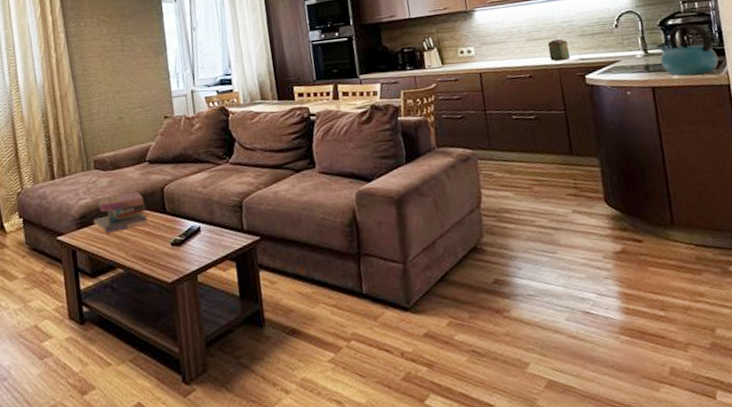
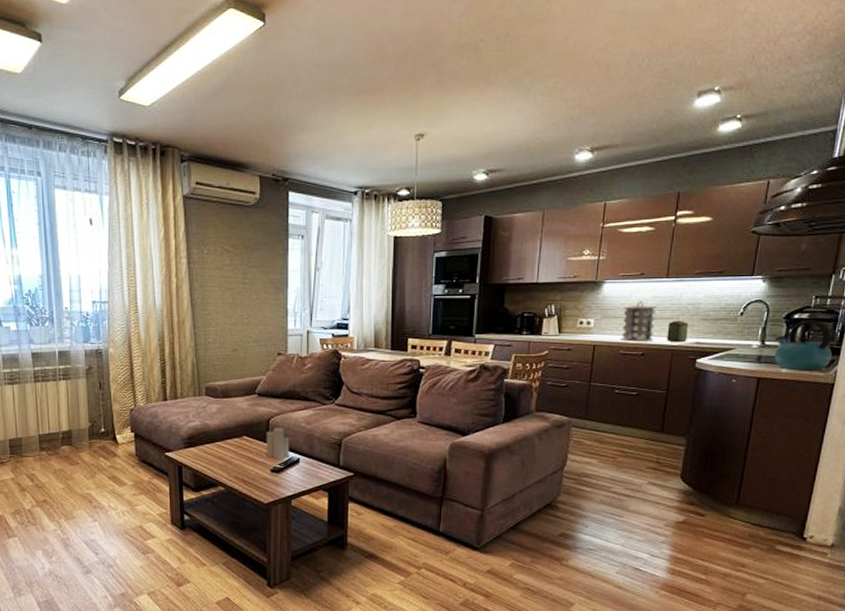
books: present [94,191,148,233] -> none [201,420,252,455]
candle: none [161,193,190,232] -> present [266,426,290,460]
spice rack: none [498,24,538,66] -> present [621,301,657,342]

